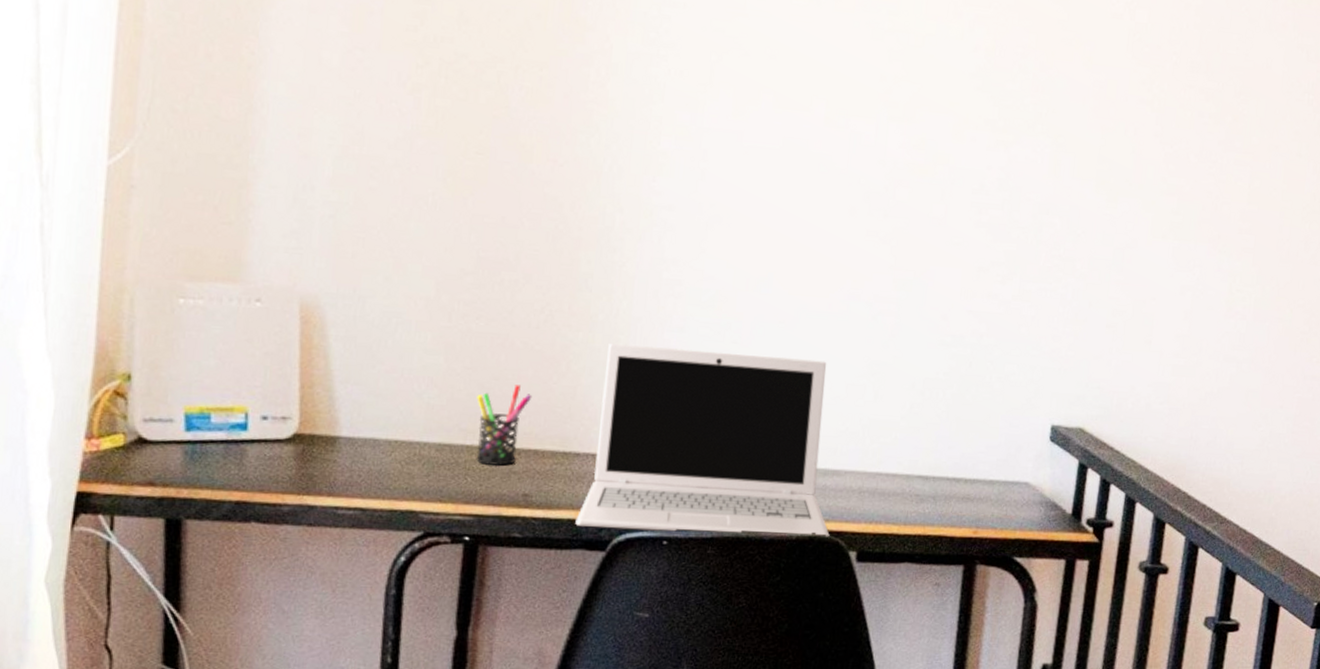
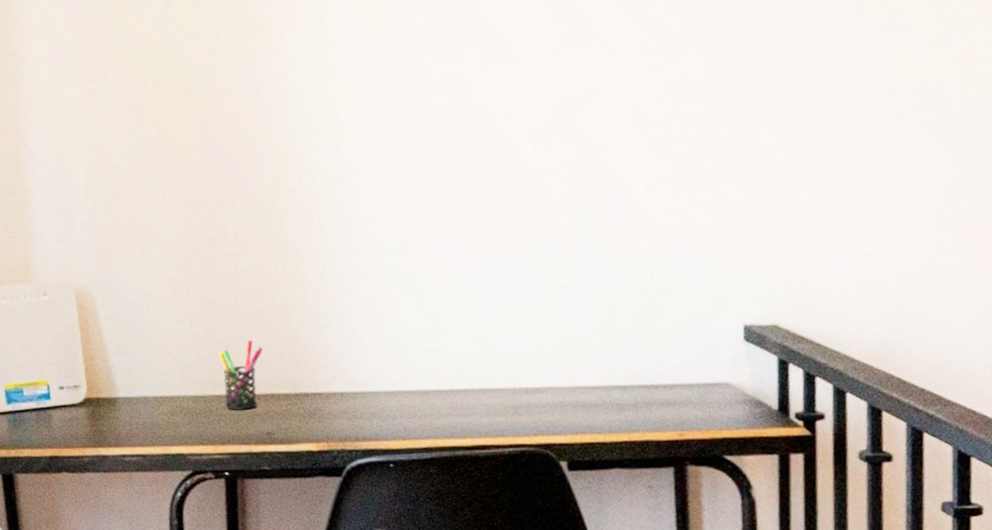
laptop: present [575,343,830,537] -> none [313,289,539,457]

